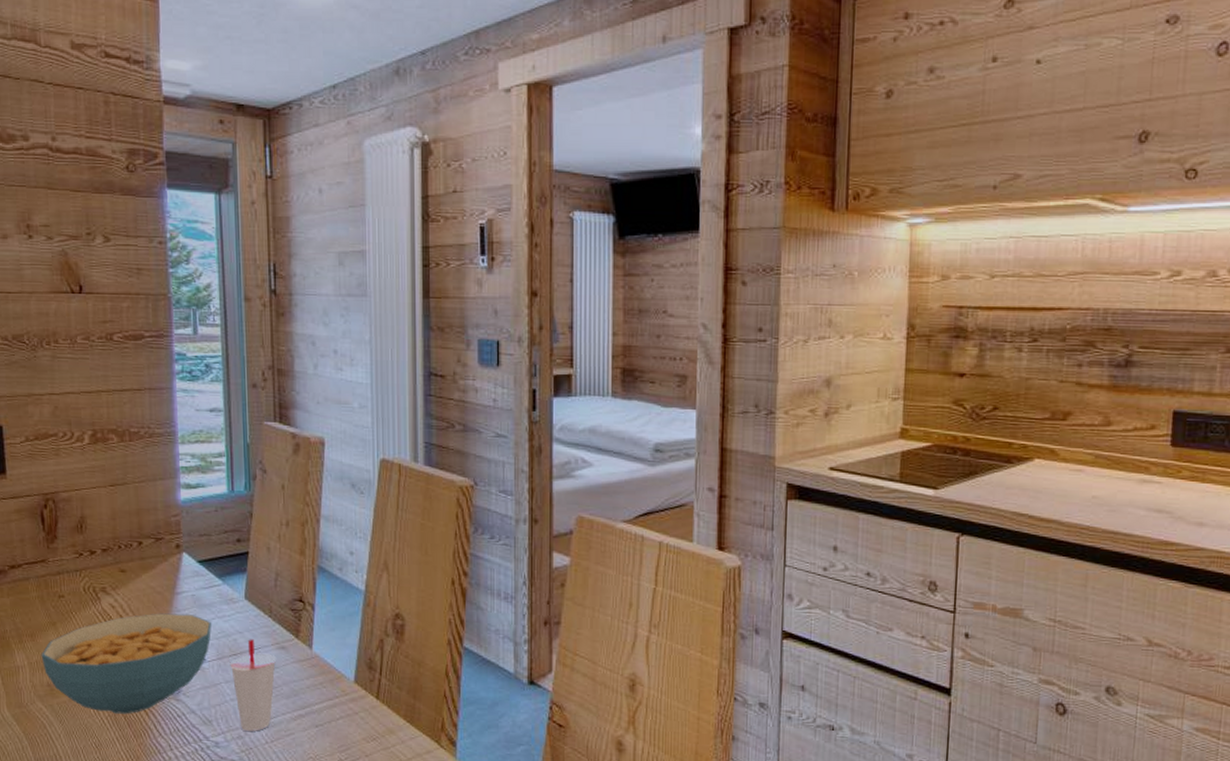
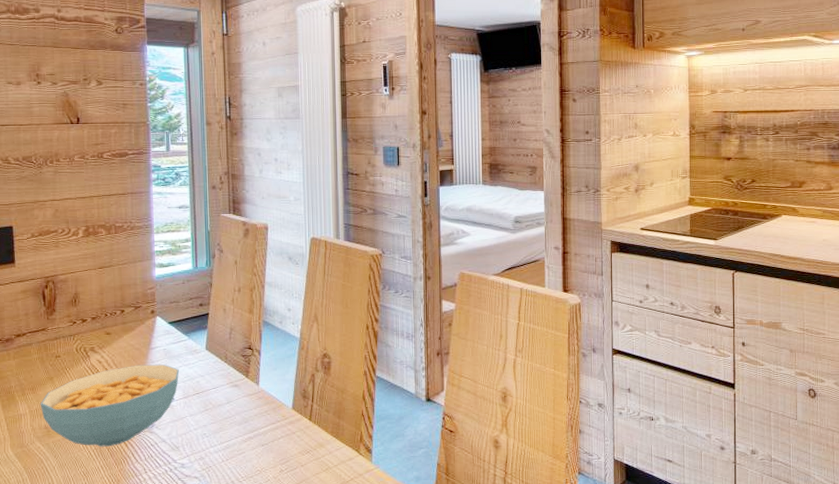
cup: present [230,639,277,731] -> none [193,380,231,453]

